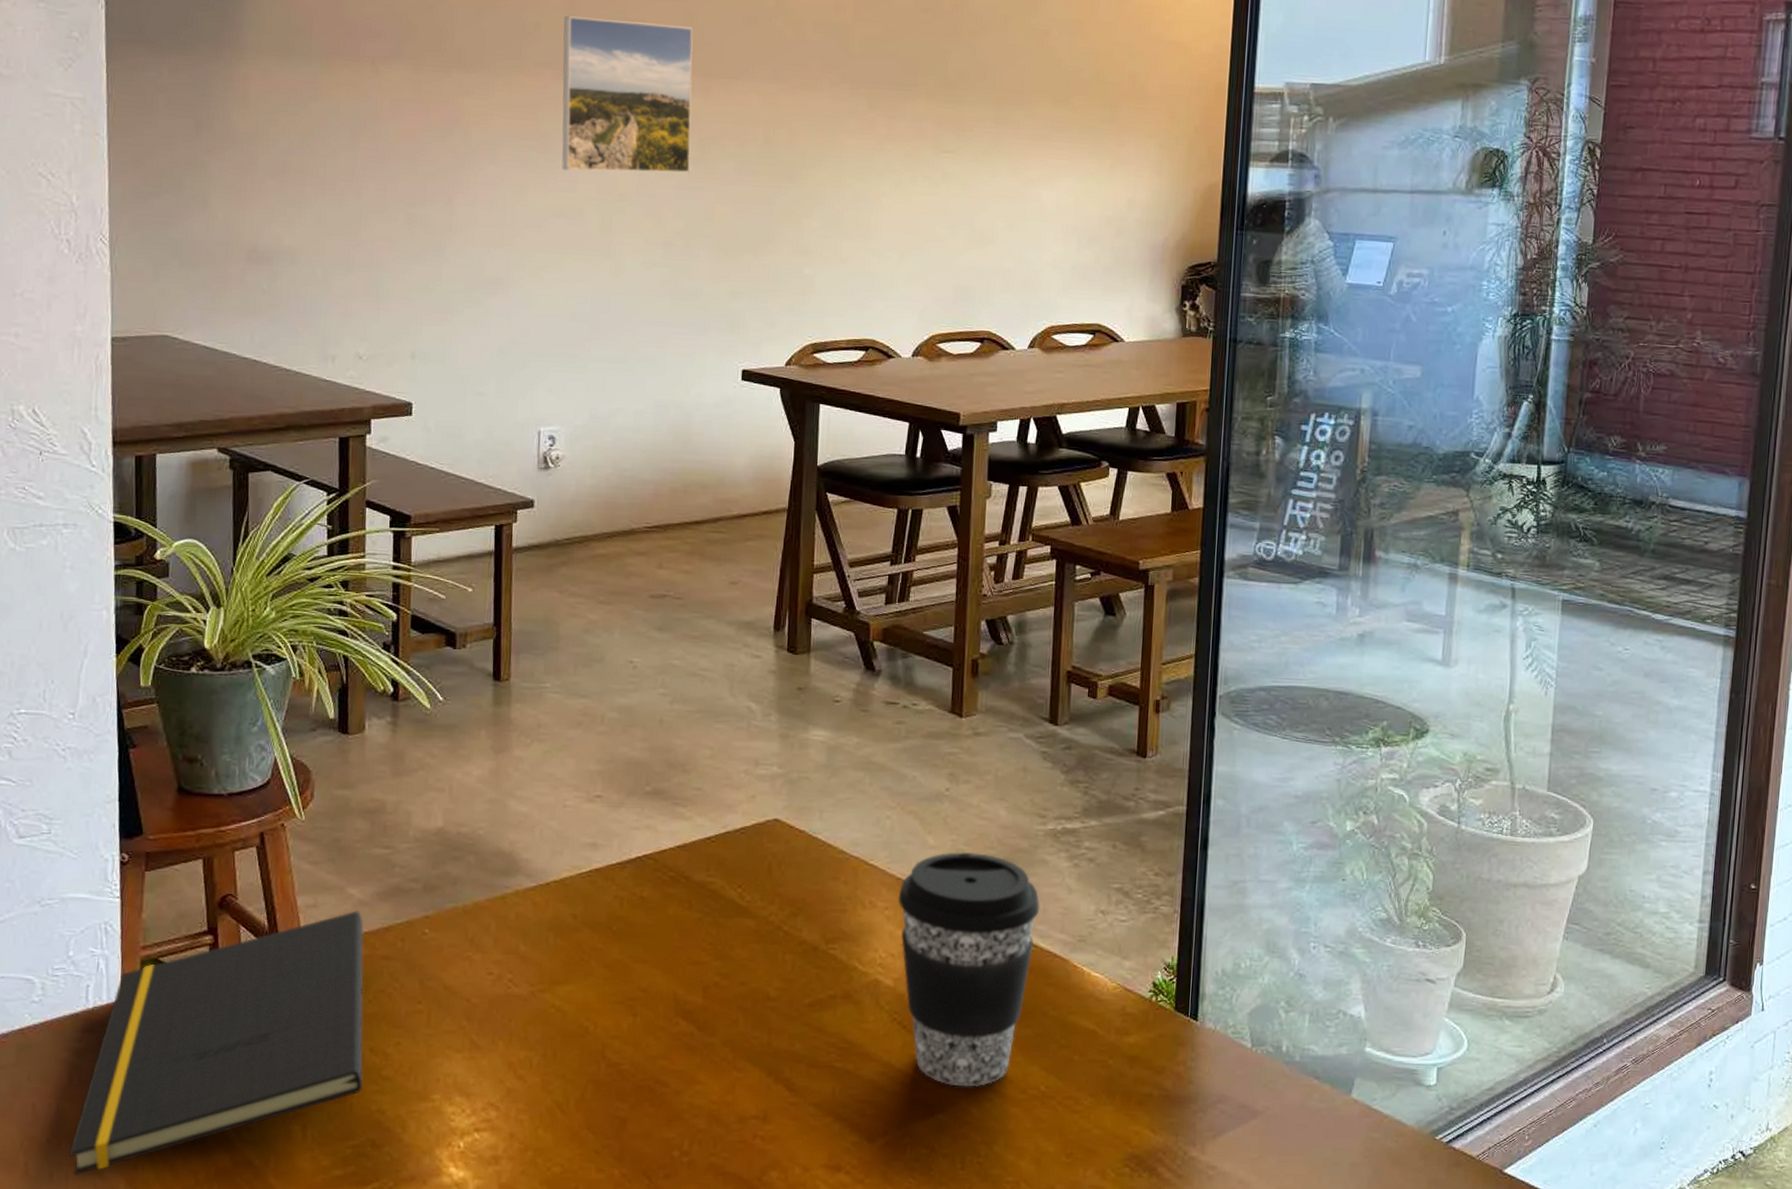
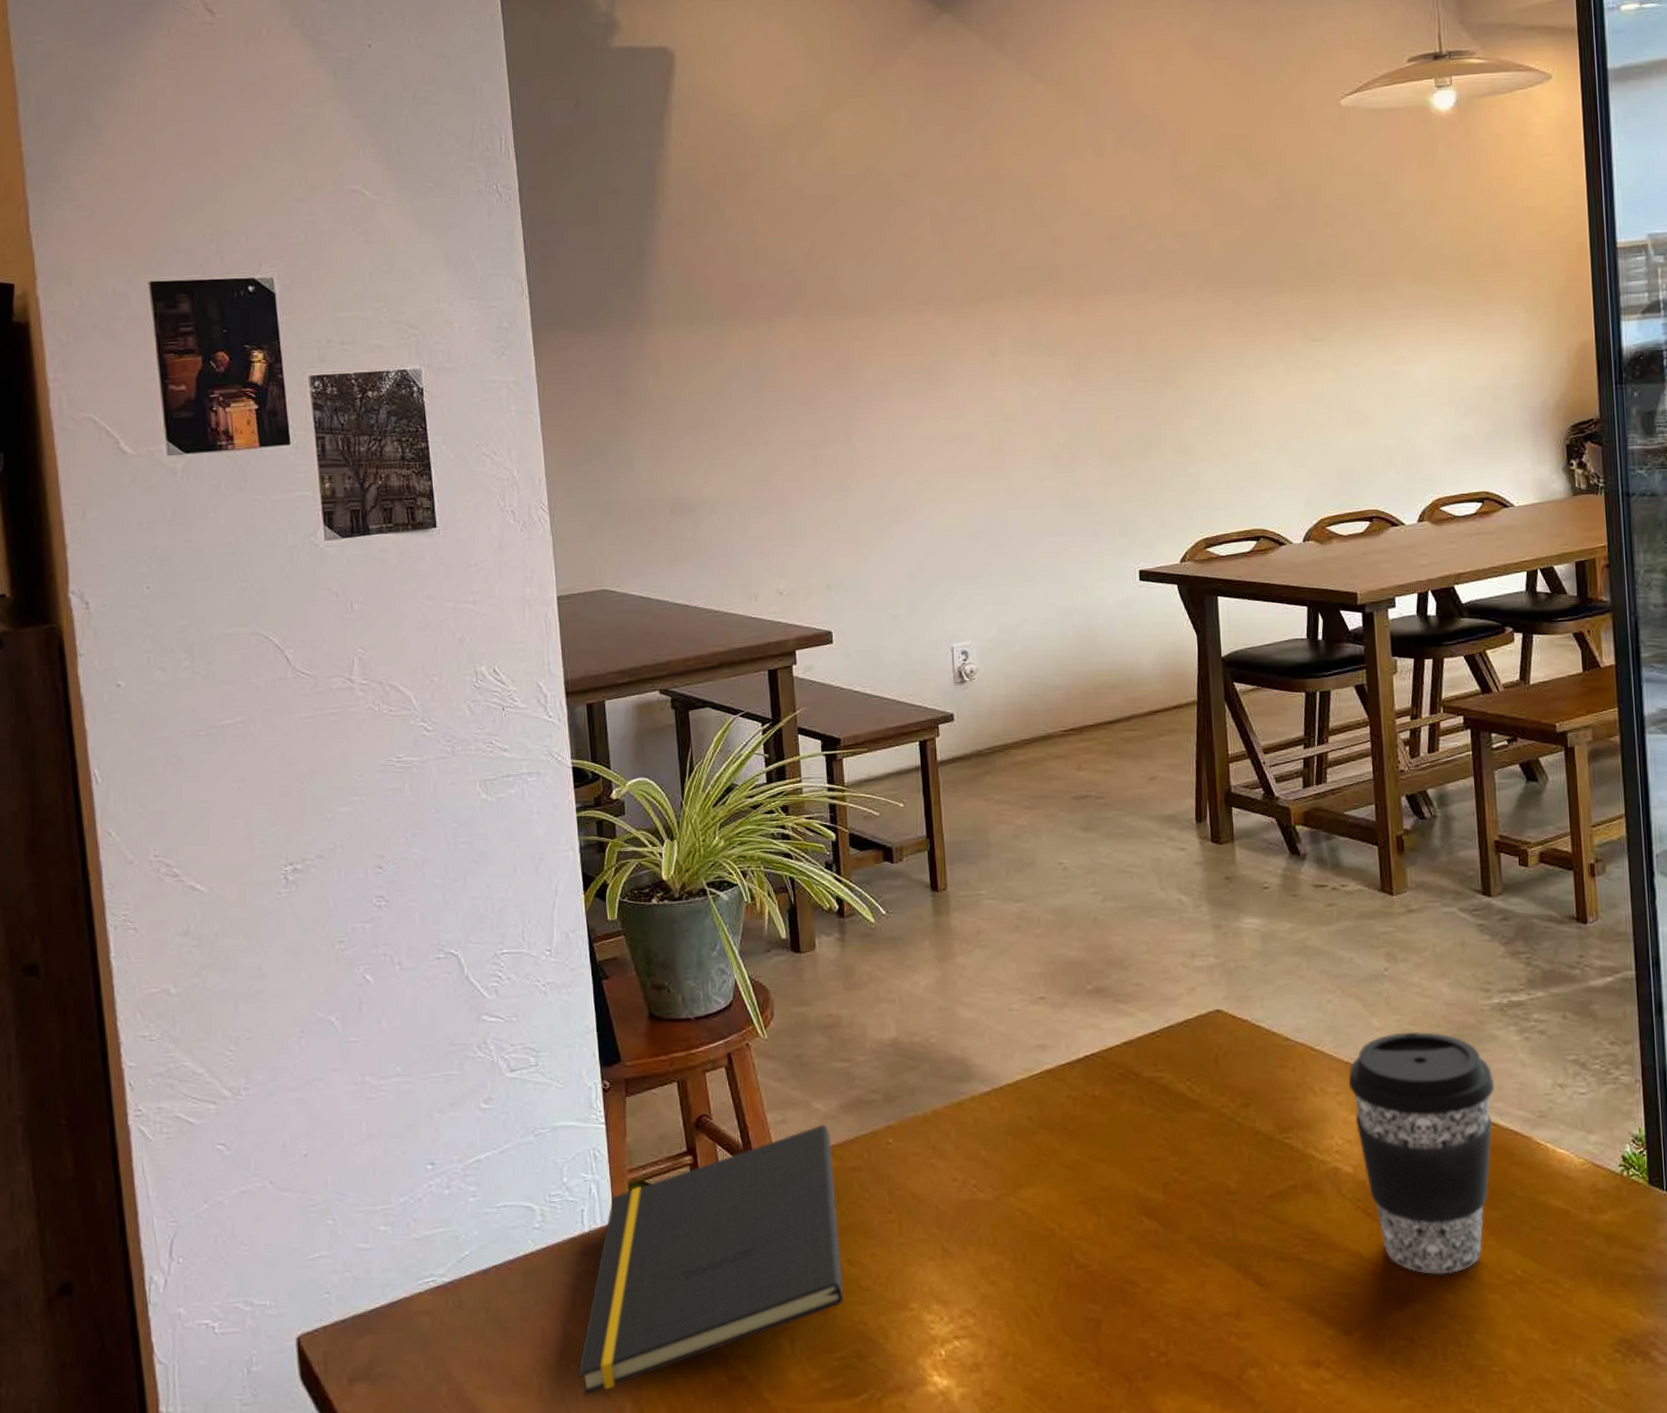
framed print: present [562,16,693,173] -> none [938,251,1070,398]

